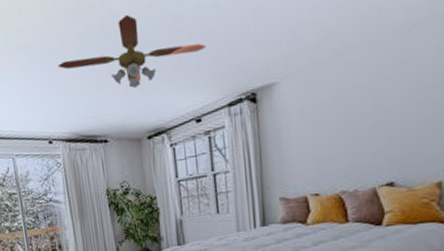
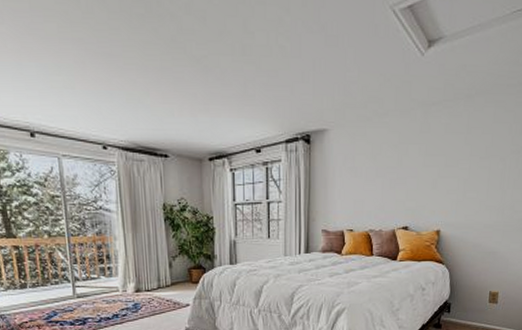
ceiling fan: present [58,15,206,88] -> none [119,35,270,108]

